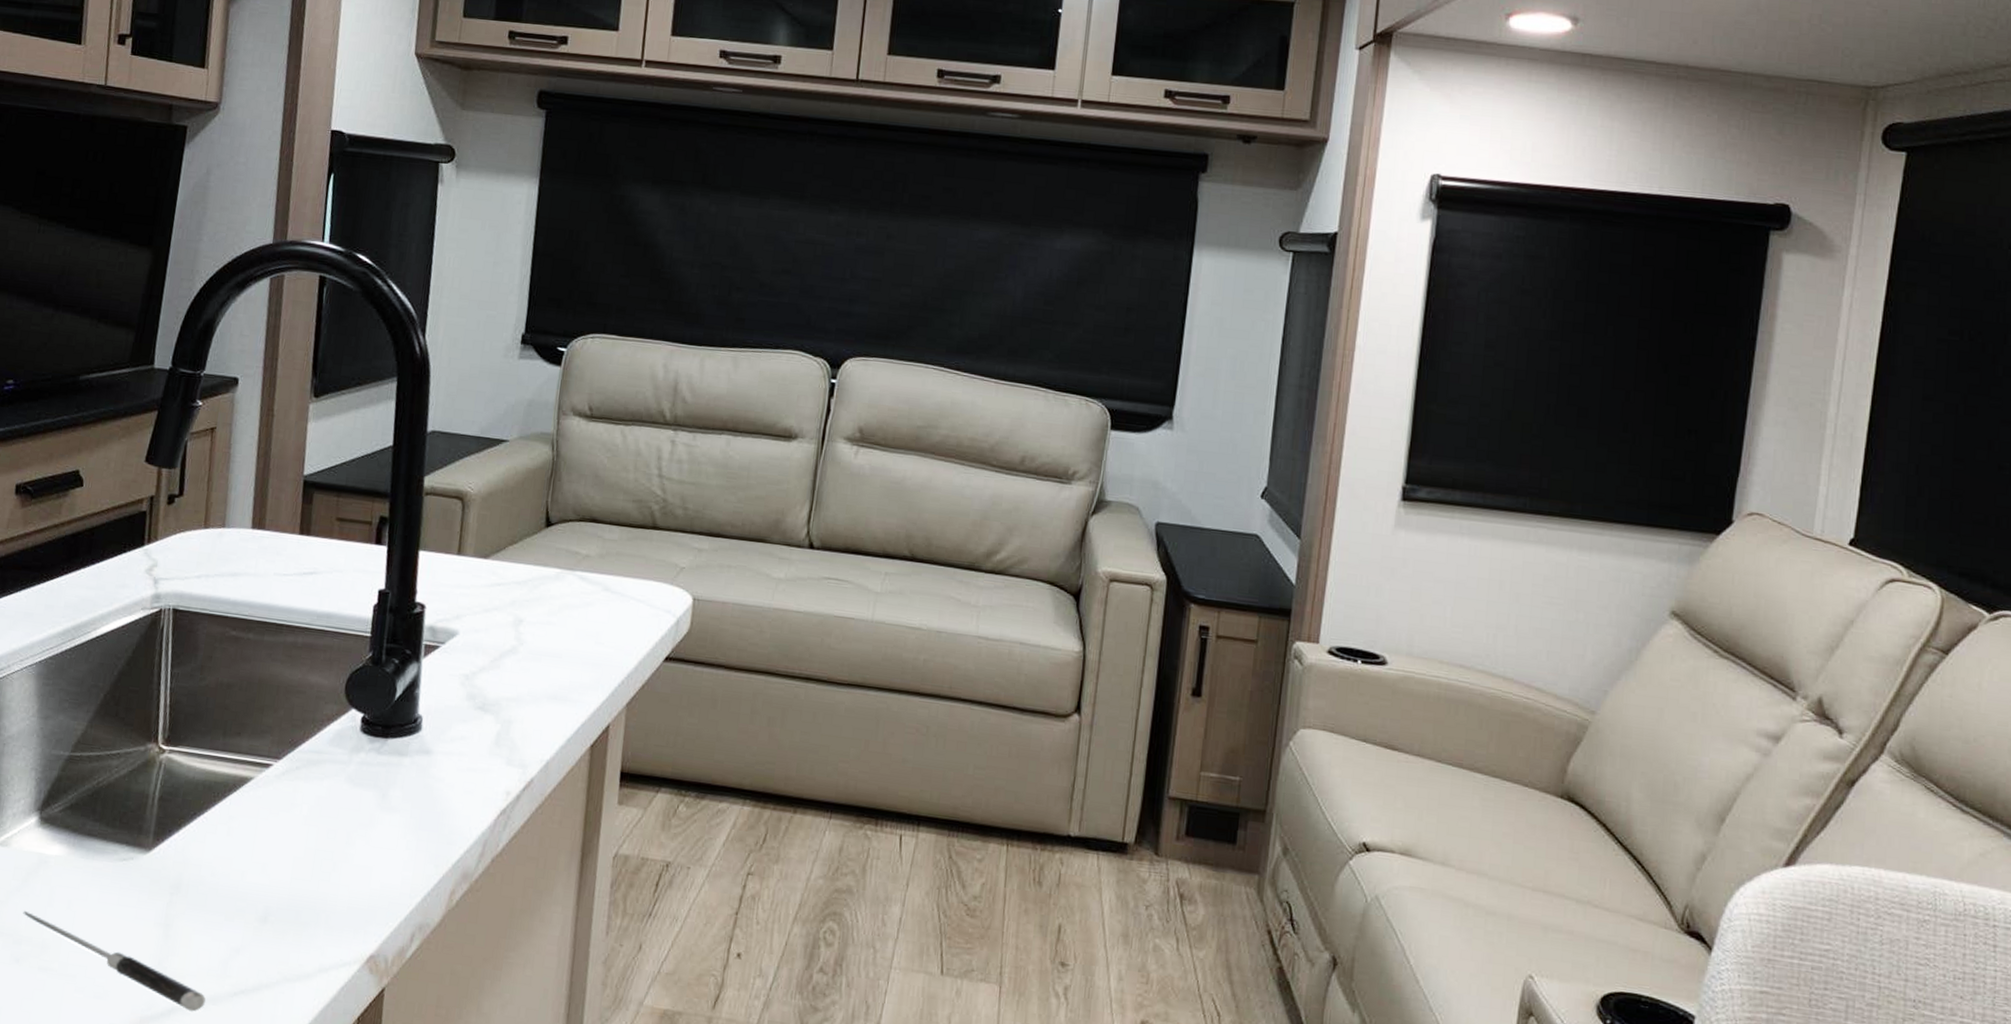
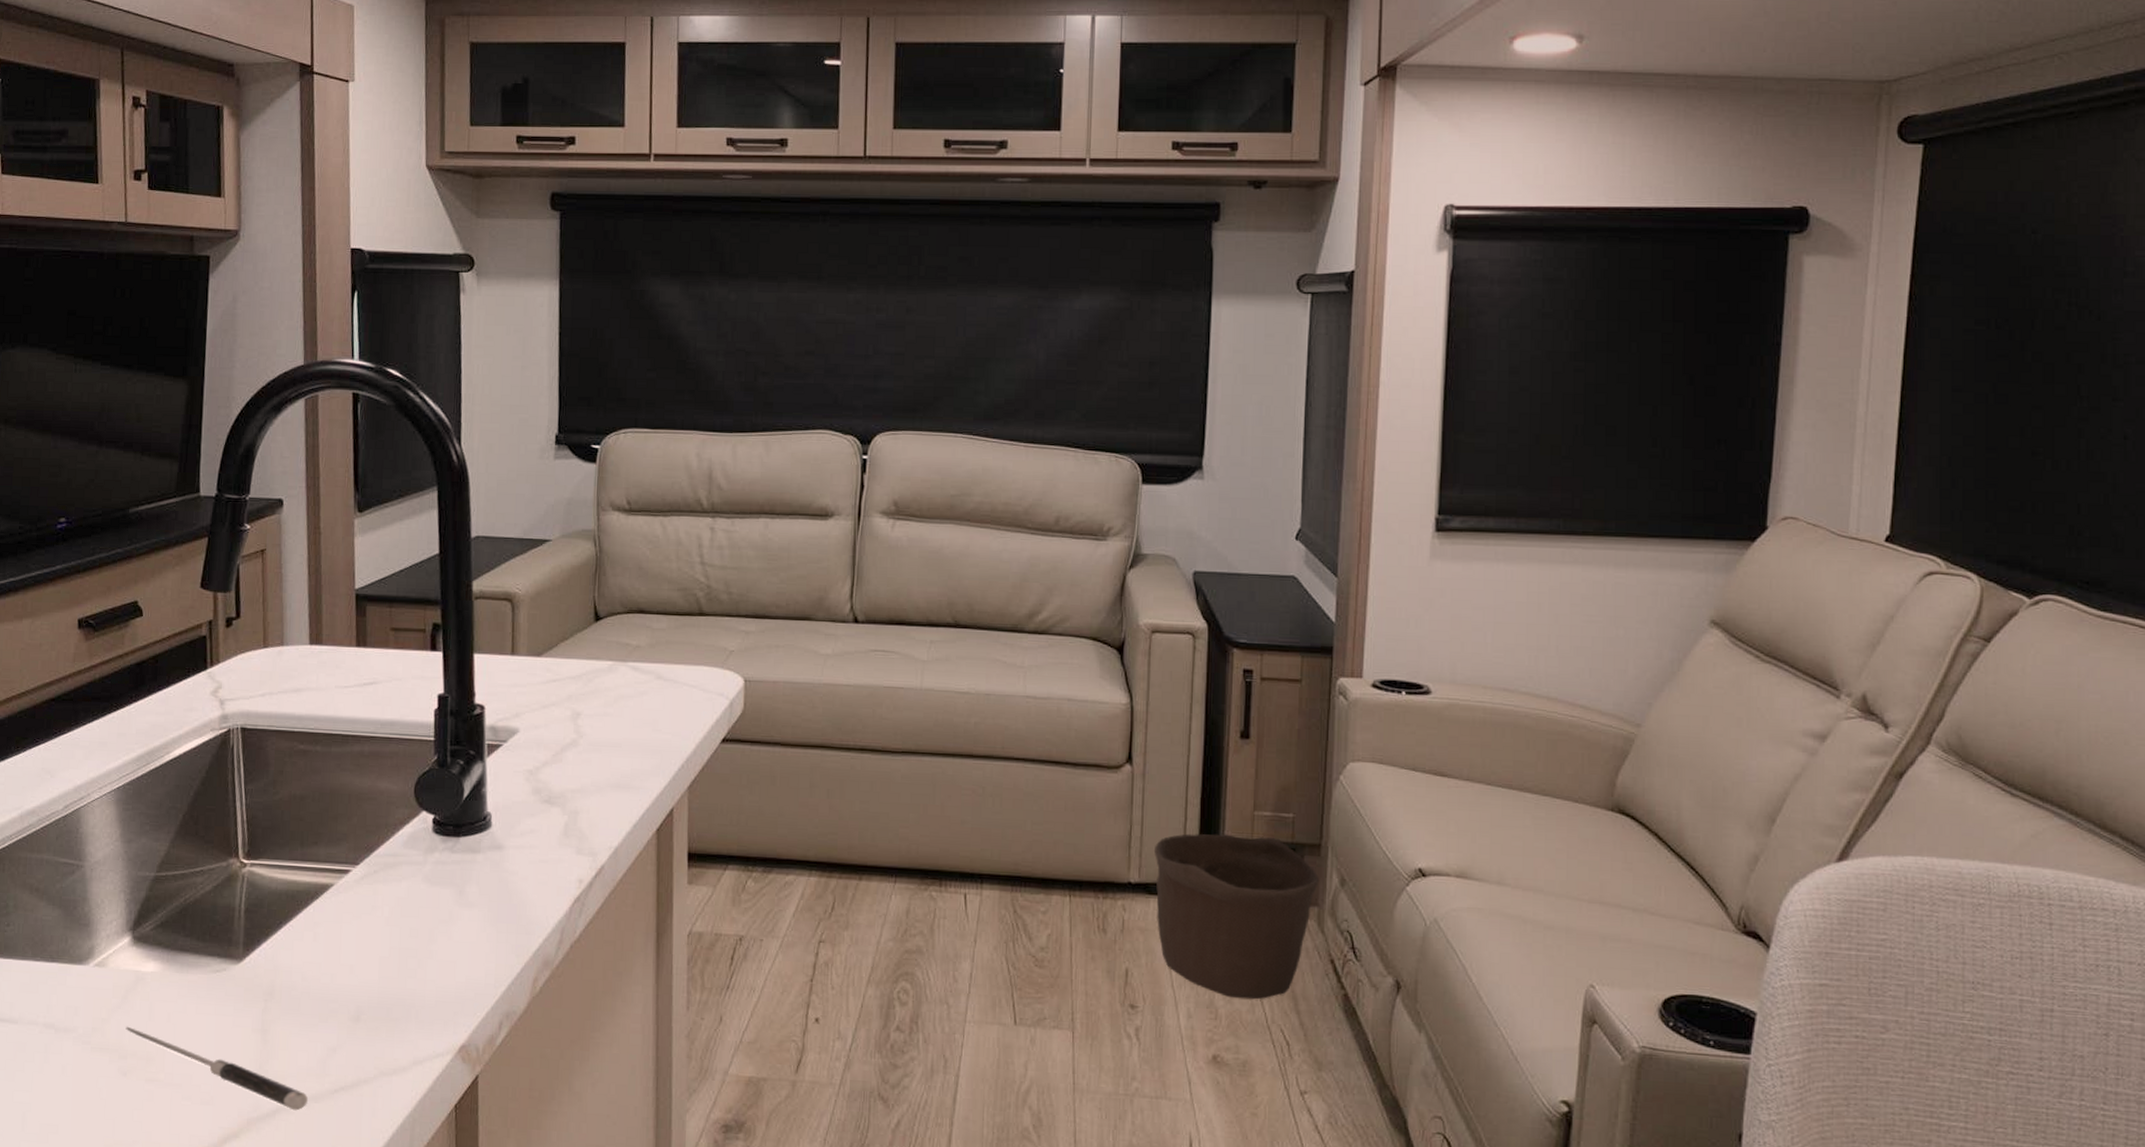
basket: none [1094,789,1262,966] -> present [1153,833,1319,1000]

